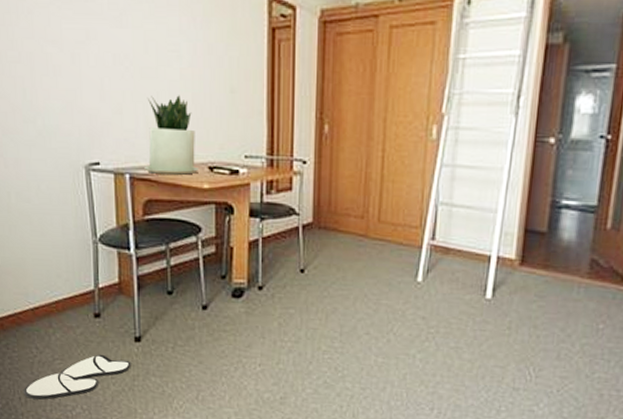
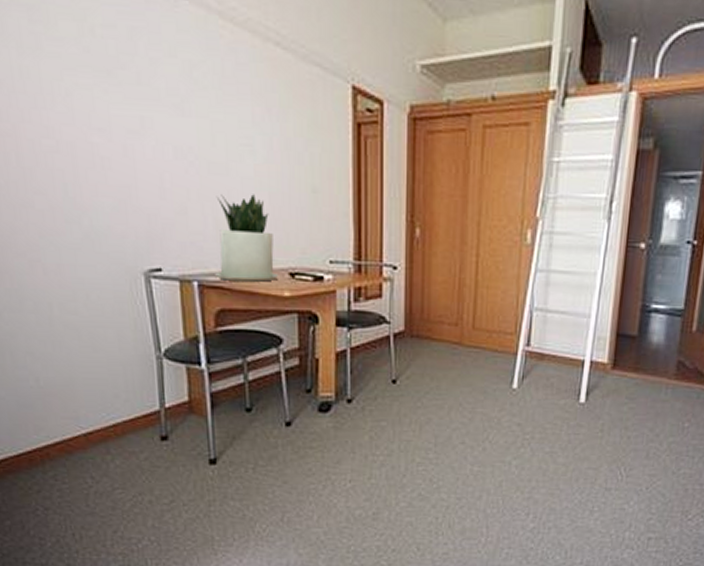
slippers: present [23,354,131,400] -> none [76,480,206,534]

